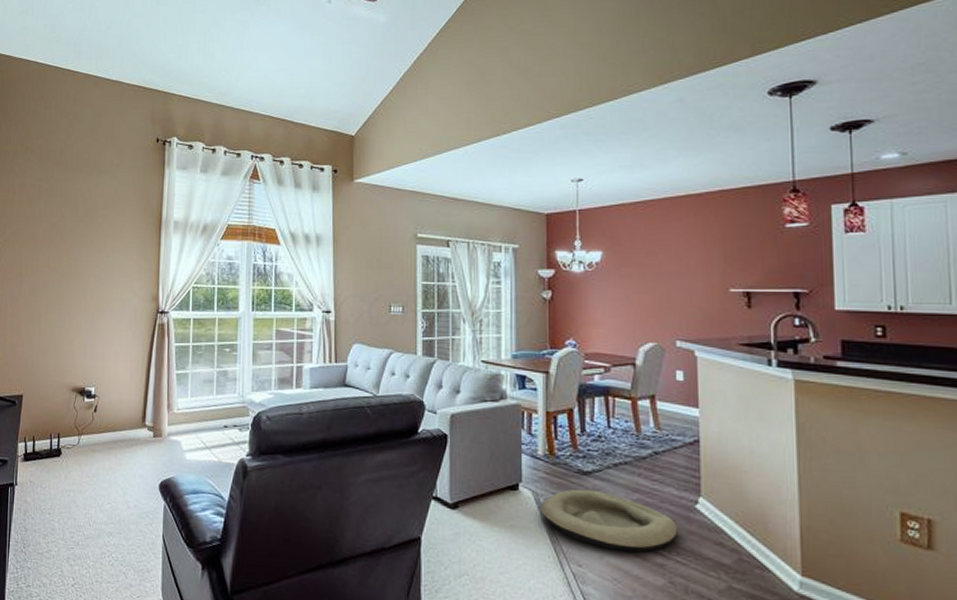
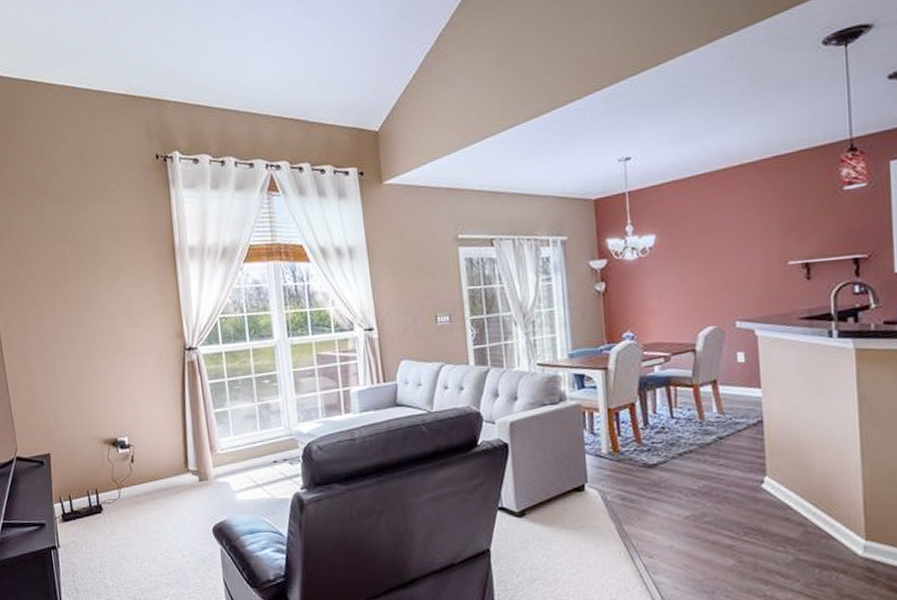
dog bed: present [540,489,678,552] -> none [608,481,745,538]

